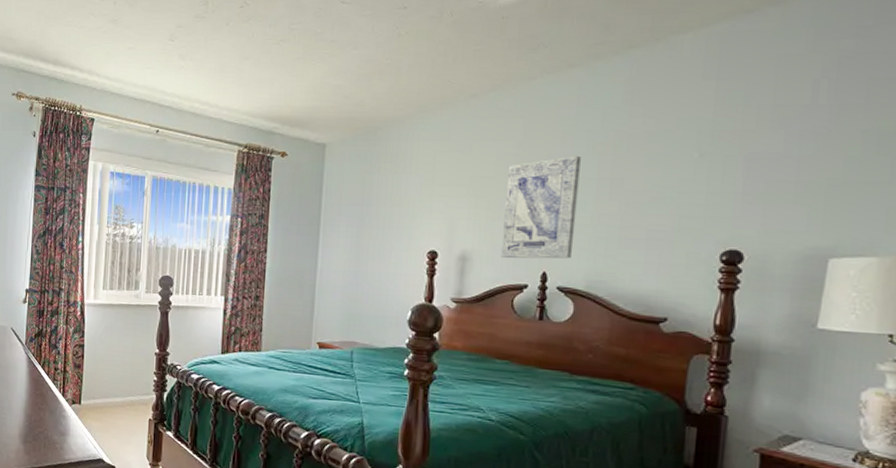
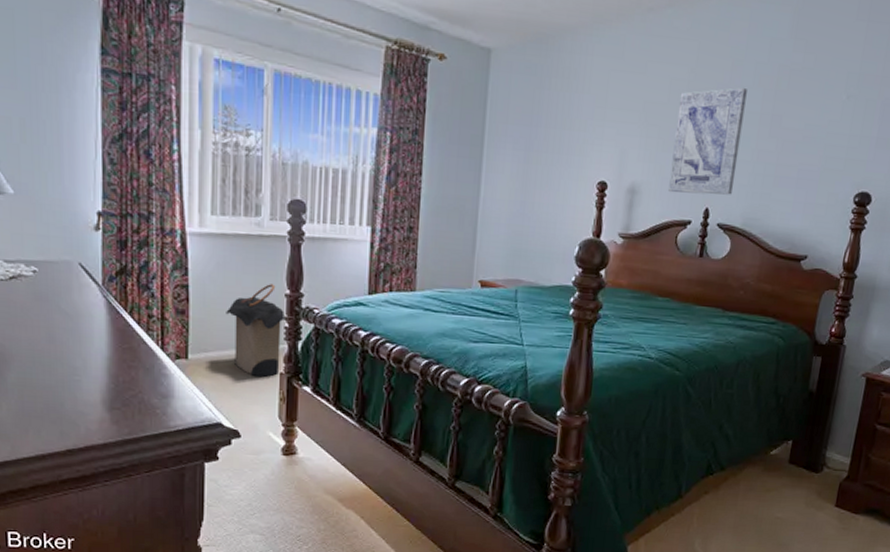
laundry hamper: none [110,344,155,422] -> present [226,284,286,378]

